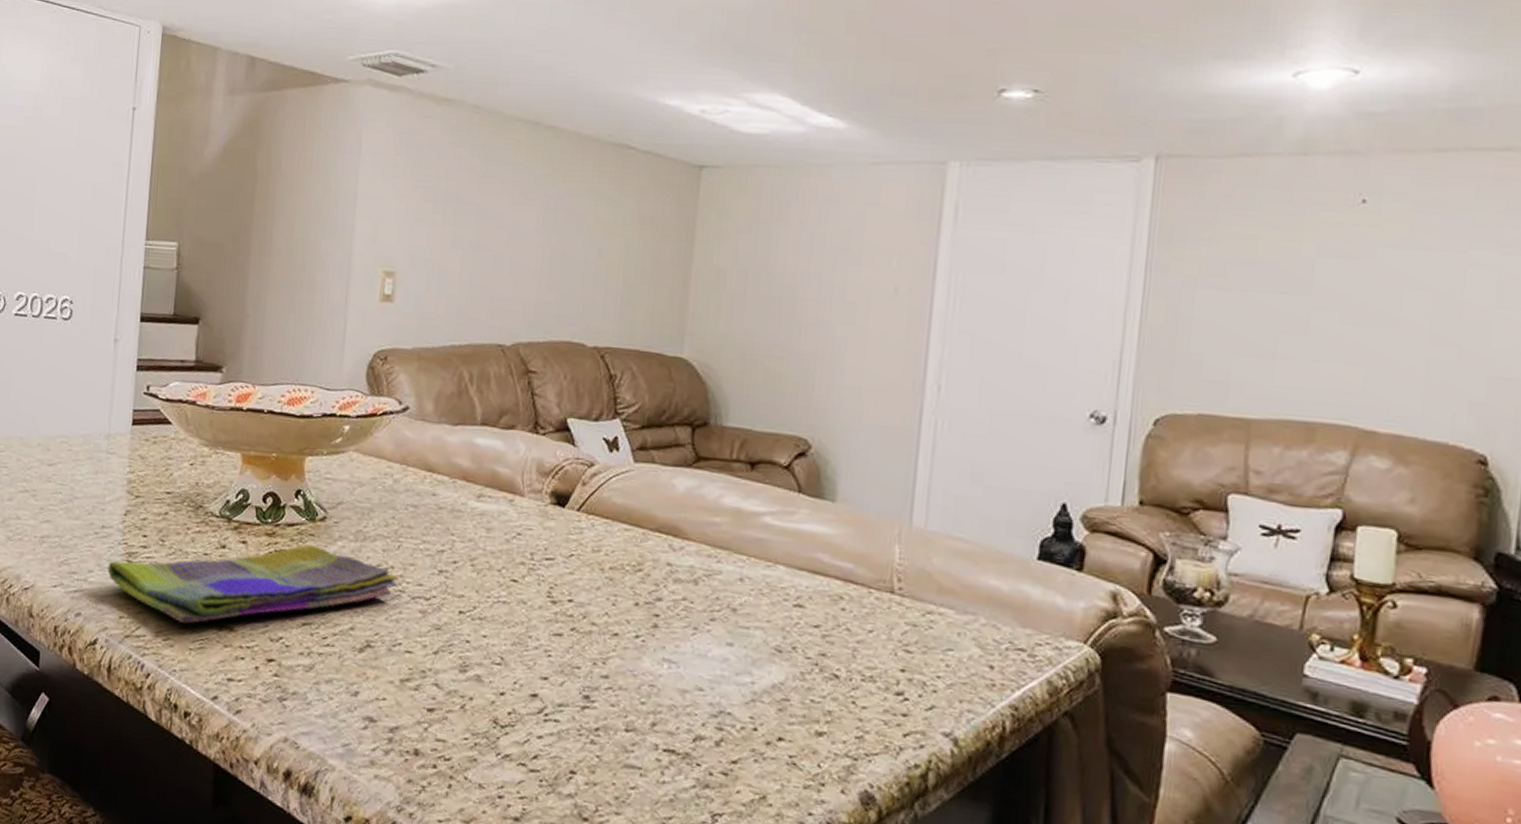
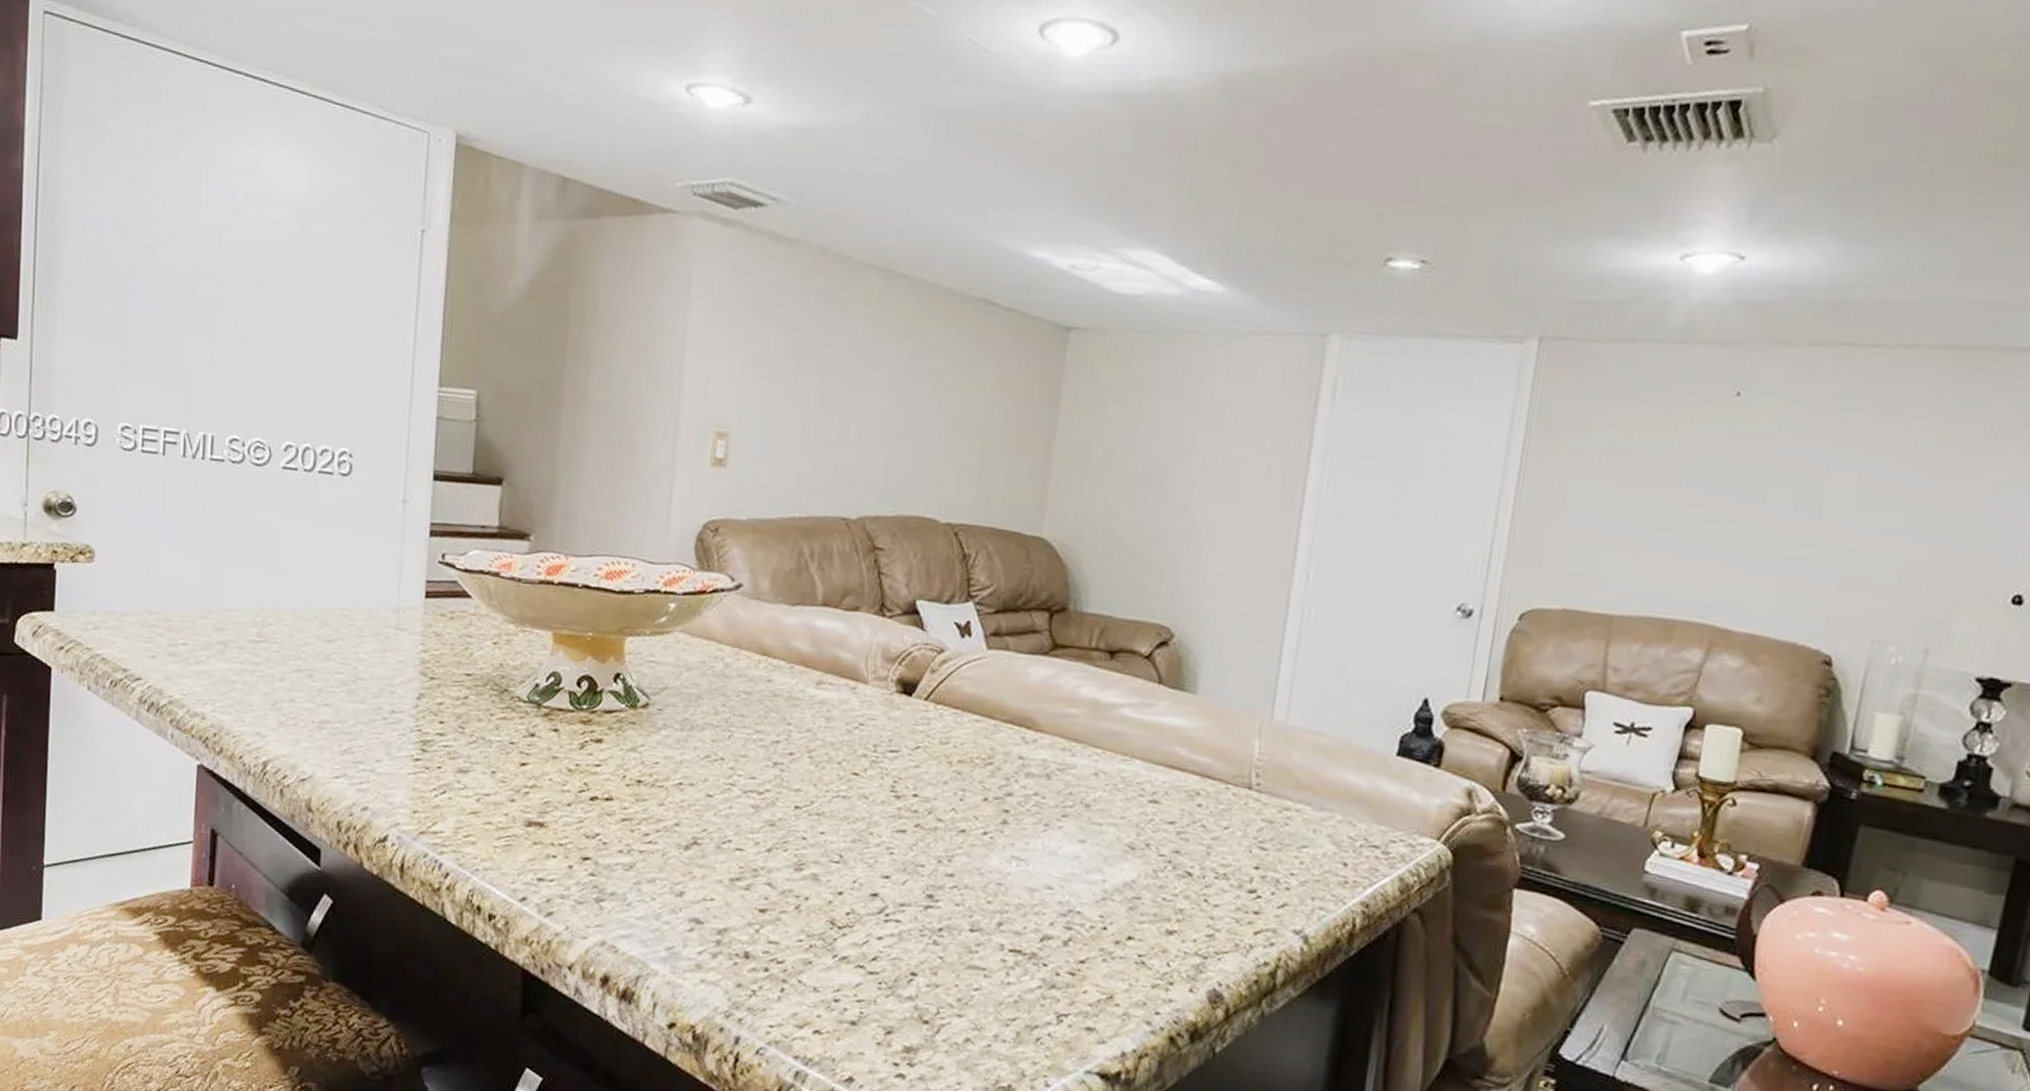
dish towel: present [107,543,399,624] -> none [398,732,730,819]

